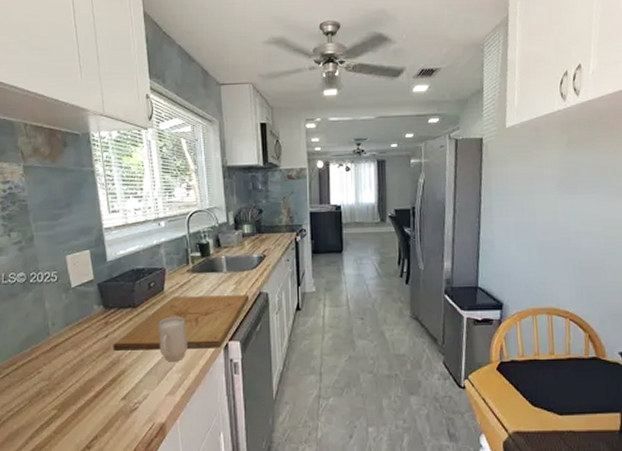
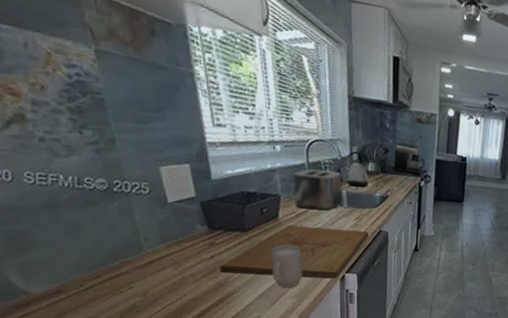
toaster: none [176,239,223,279] -> present [292,169,343,211]
kettle: none [221,216,248,251] -> present [343,151,371,188]
coffee maker: none [269,201,299,231] -> present [394,142,425,175]

